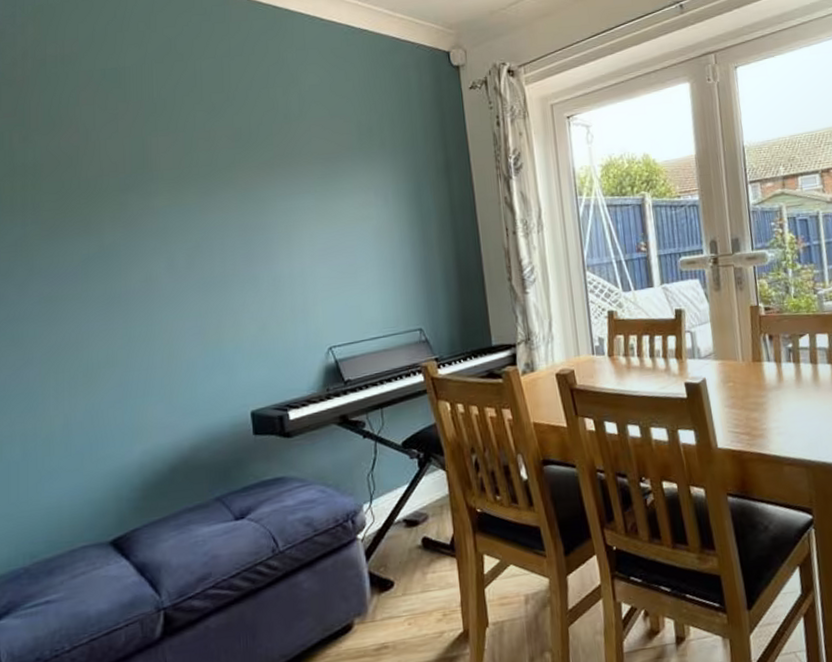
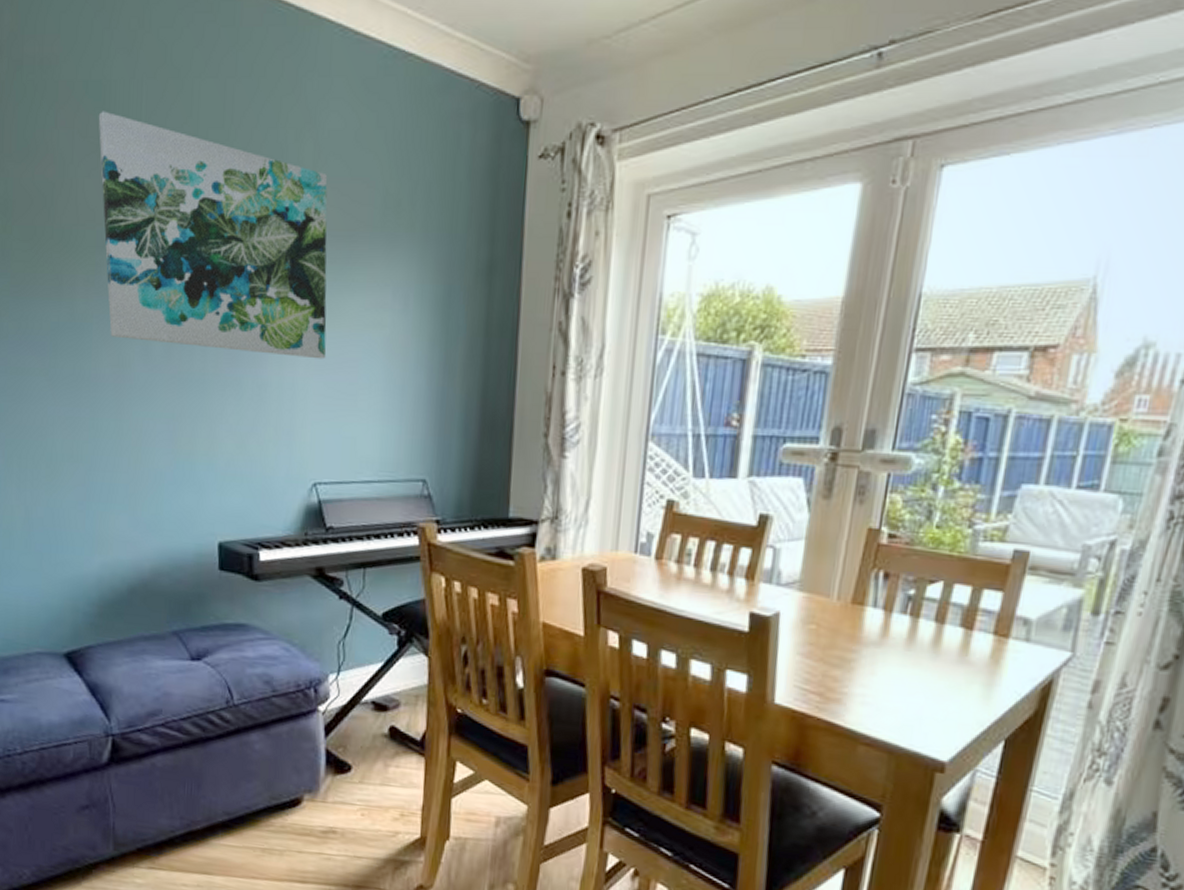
wall art: none [115,89,328,259] -> present [98,111,328,359]

